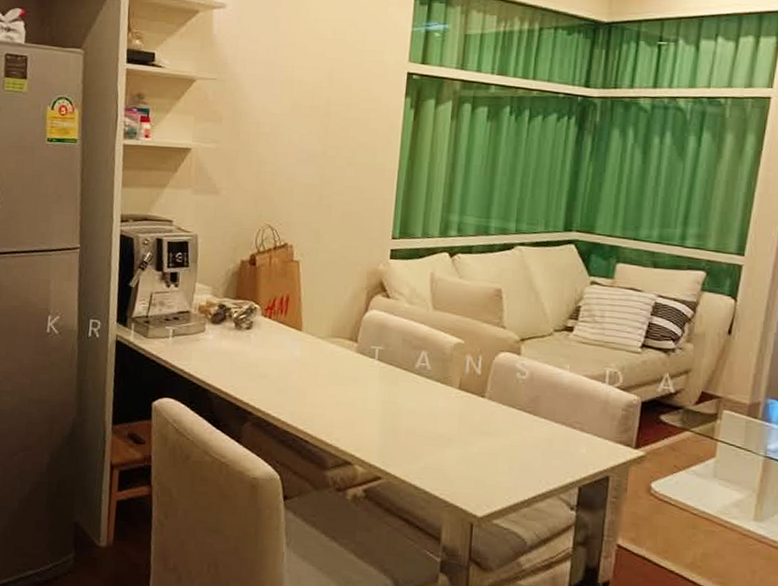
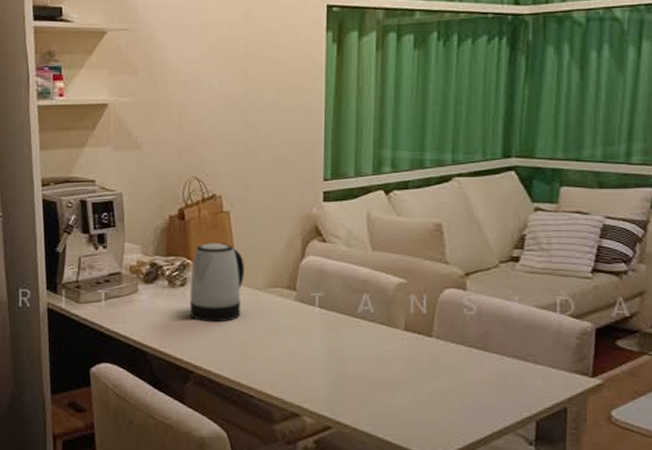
kettle: none [253,290,310,368] -> present [189,243,244,323]

